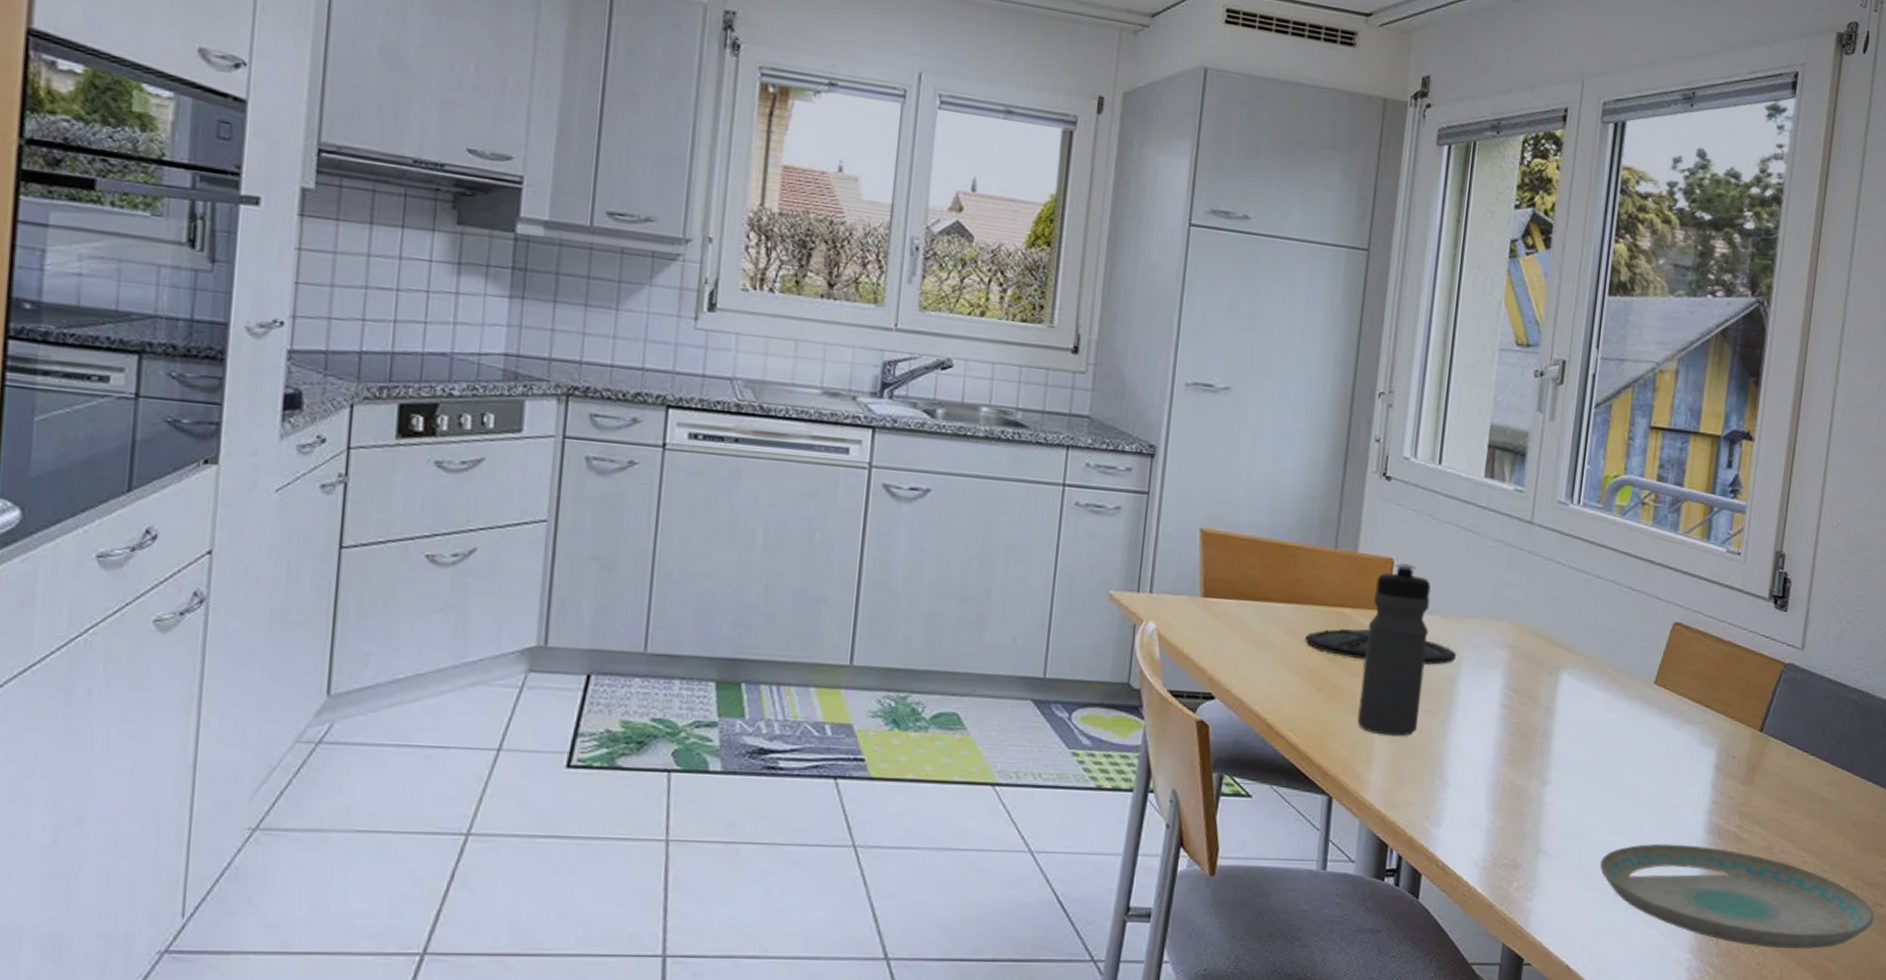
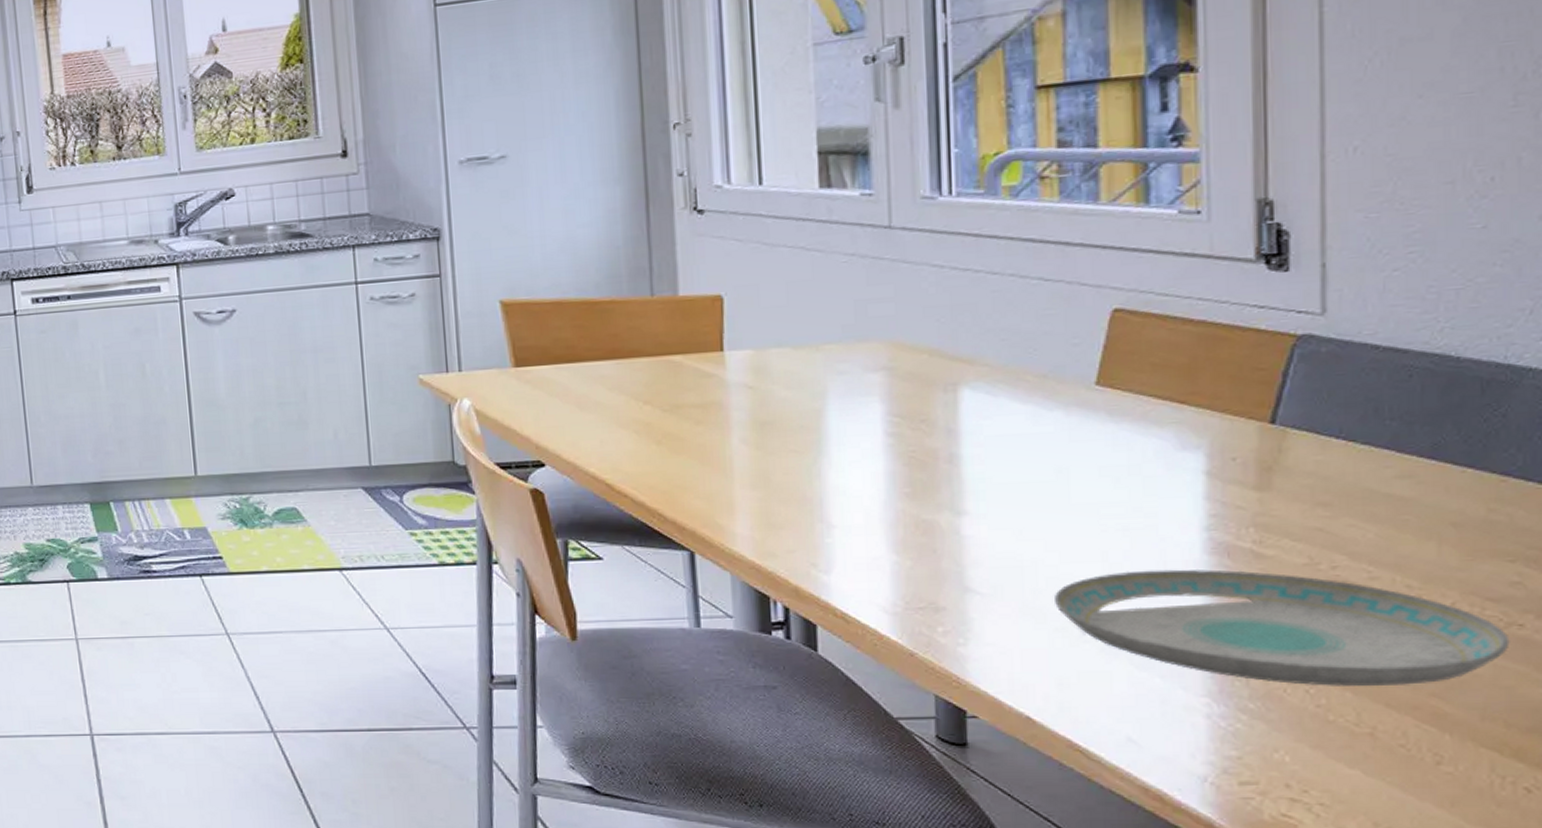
plate: present [1305,628,1457,665] -> none [634,373,819,406]
water bottle: present [1356,563,1431,736] -> none [704,298,783,482]

